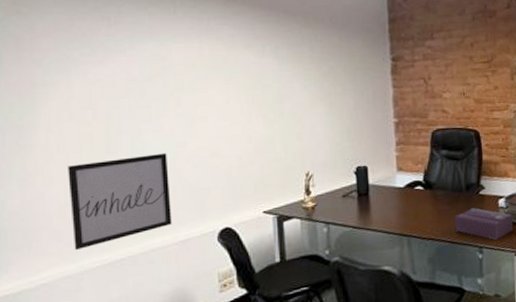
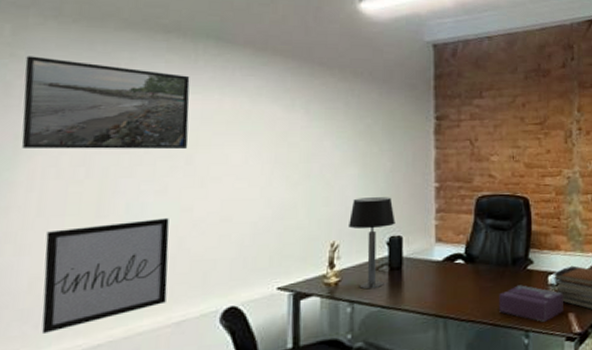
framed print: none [30,12,176,96] -> present [21,56,190,150]
table lamp: none [319,132,361,213] -> present [347,197,395,290]

